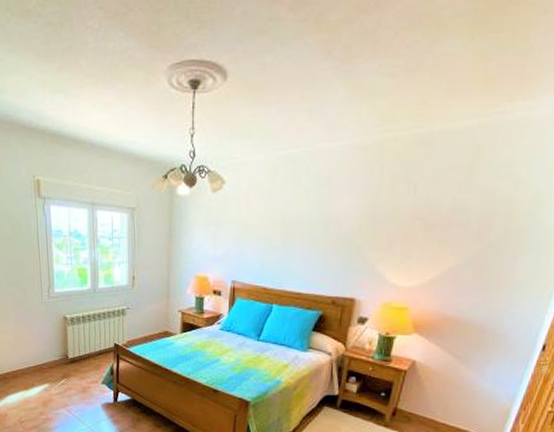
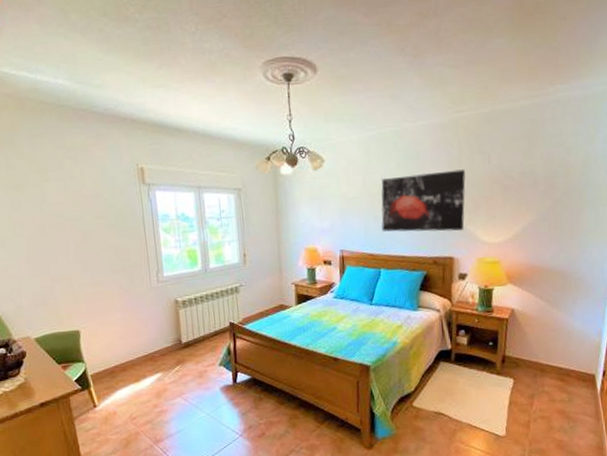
wall art: none [279,200,384,271] -> present [381,169,466,233]

